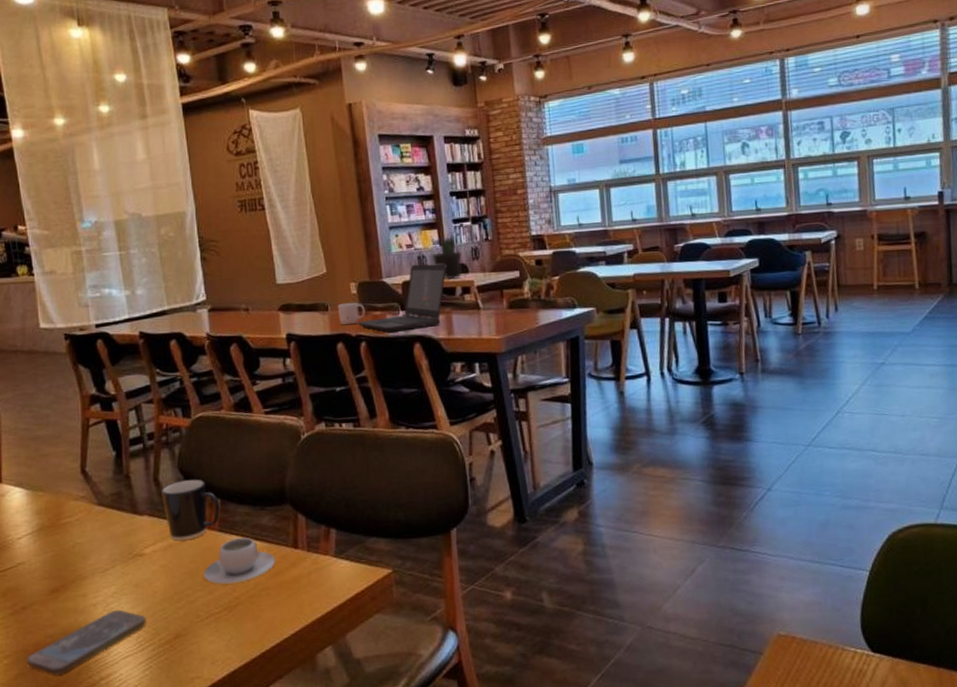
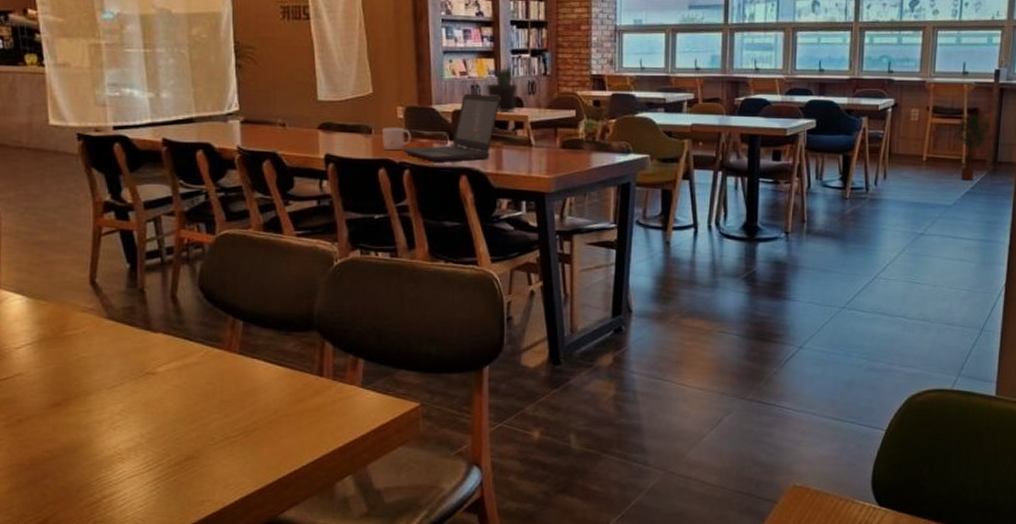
smartphone: present [26,609,146,675] -> none [20,427,155,491]
mug: present [161,479,220,541] -> none [179,298,241,361]
teacup: present [204,537,276,584] -> none [221,361,299,408]
potted tree: none [903,239,941,306] -> present [953,115,991,180]

